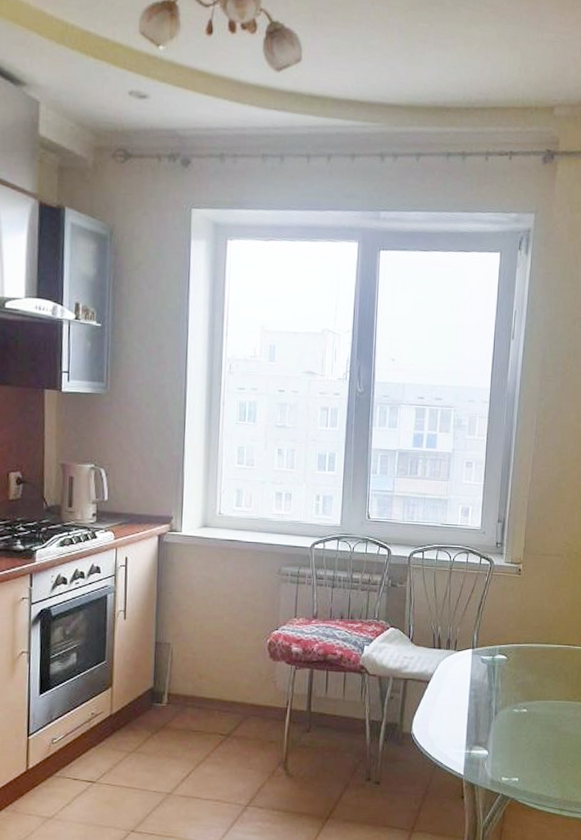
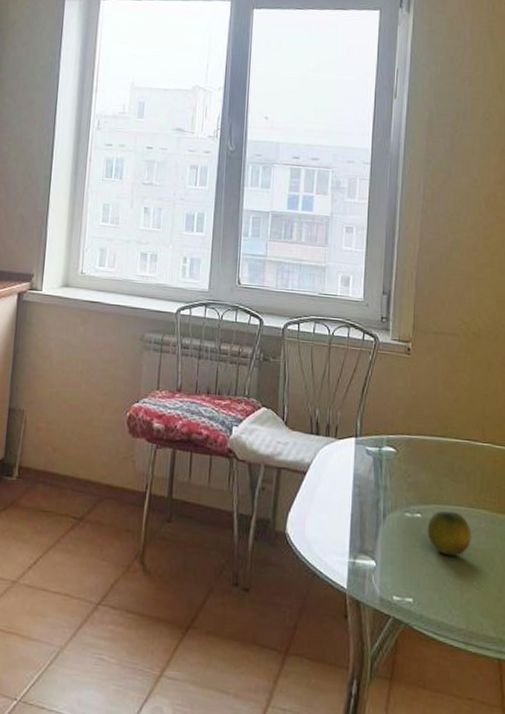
fruit: none [531,706,568,741] -> present [427,511,472,556]

